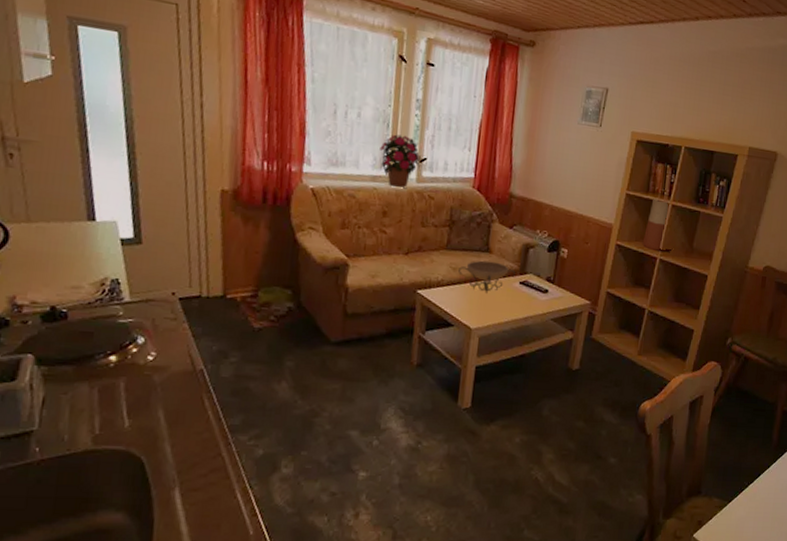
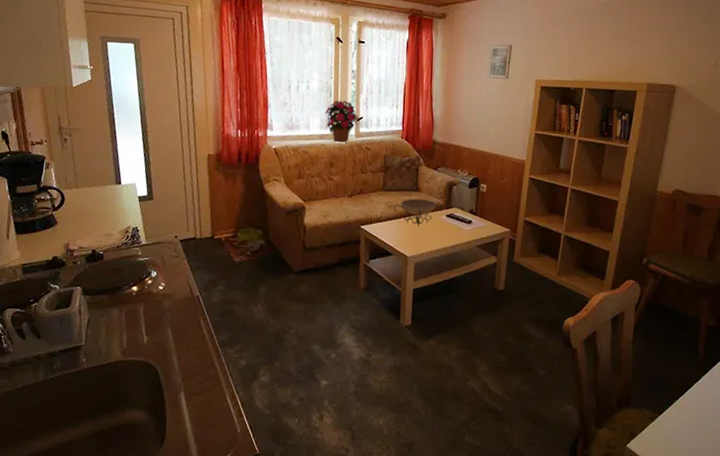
vase: present [642,200,673,252] -> none [553,137,582,183]

